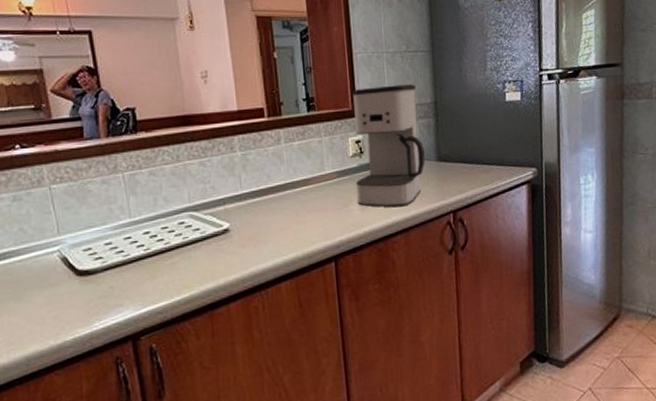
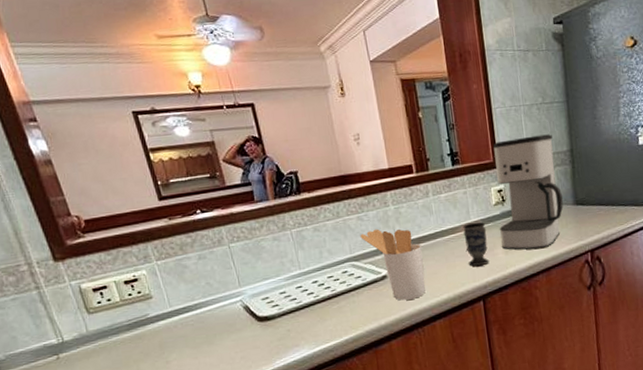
utensil holder: none [201,176,272,258] -> present [360,229,426,301]
cup: none [316,174,344,224] -> present [462,222,489,267]

